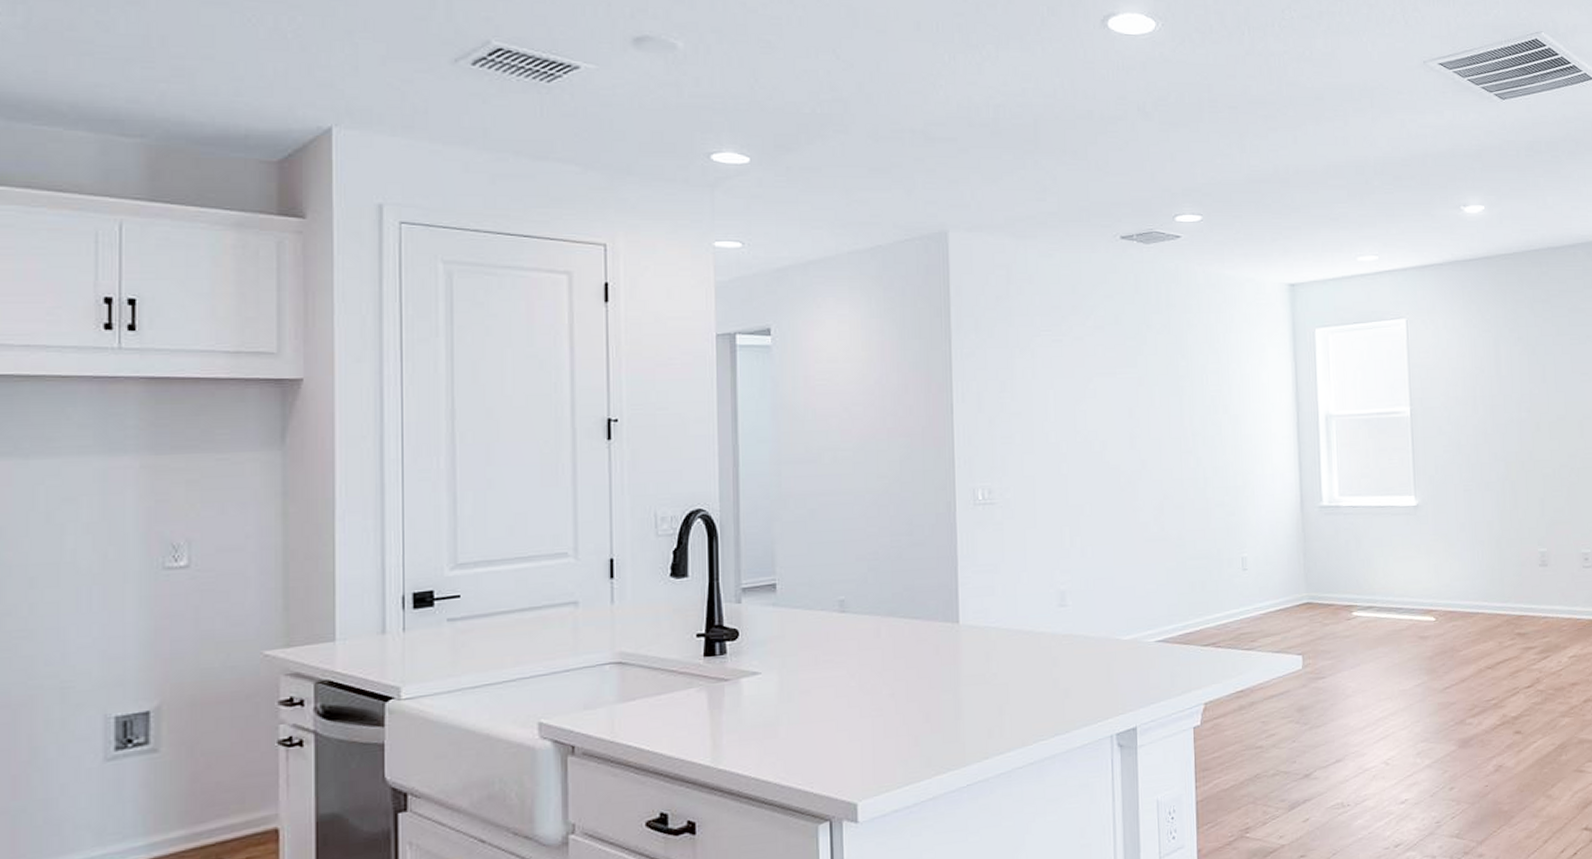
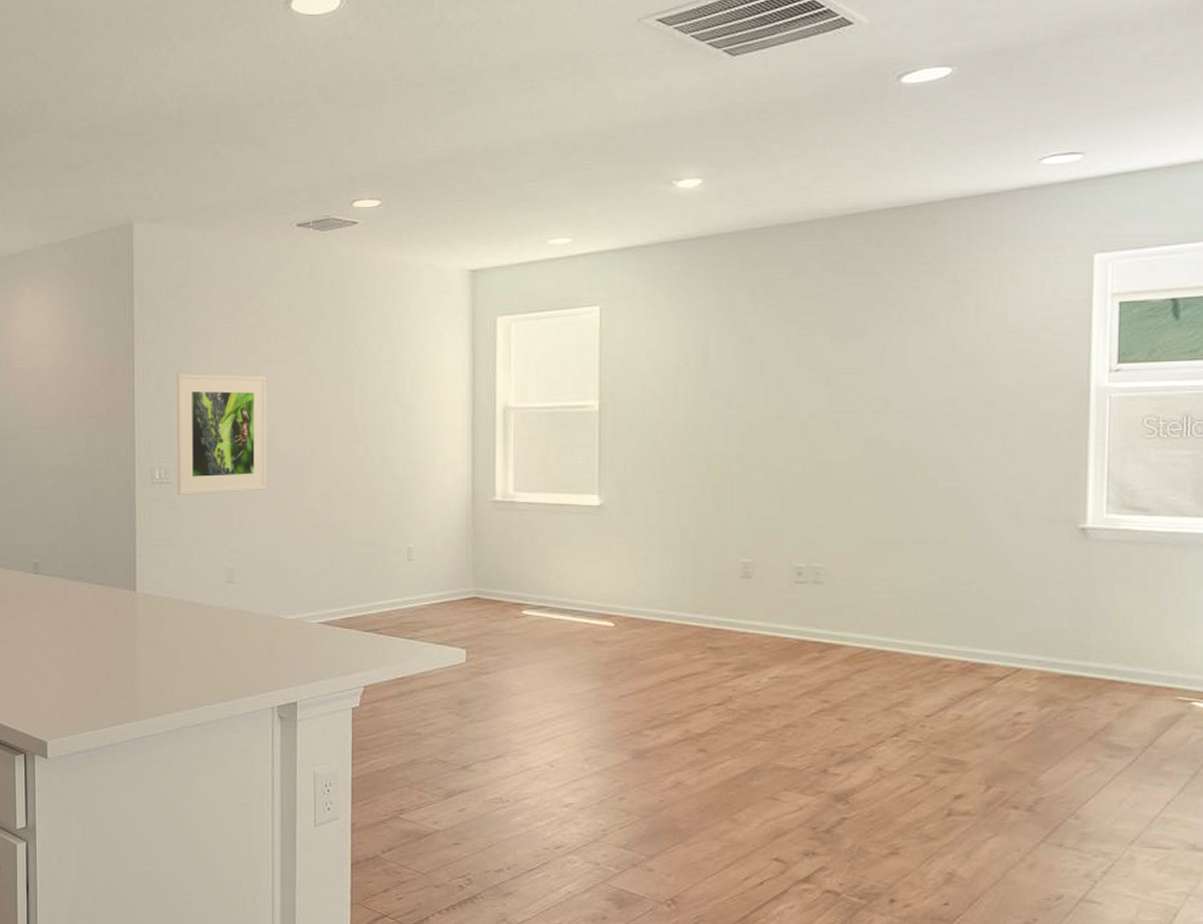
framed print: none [999,387,1099,516] -> present [176,373,268,495]

